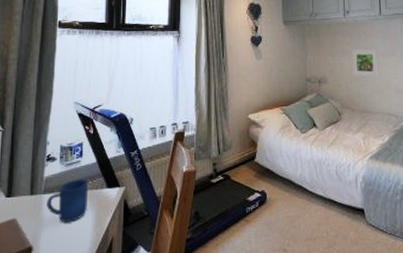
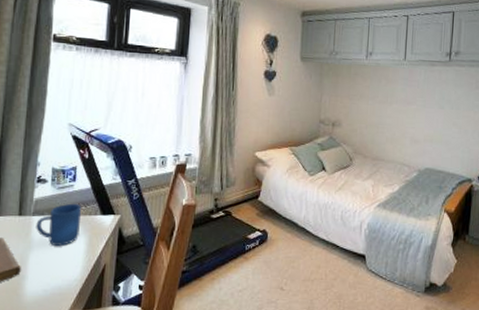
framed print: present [352,49,379,77] -> none [369,93,398,125]

